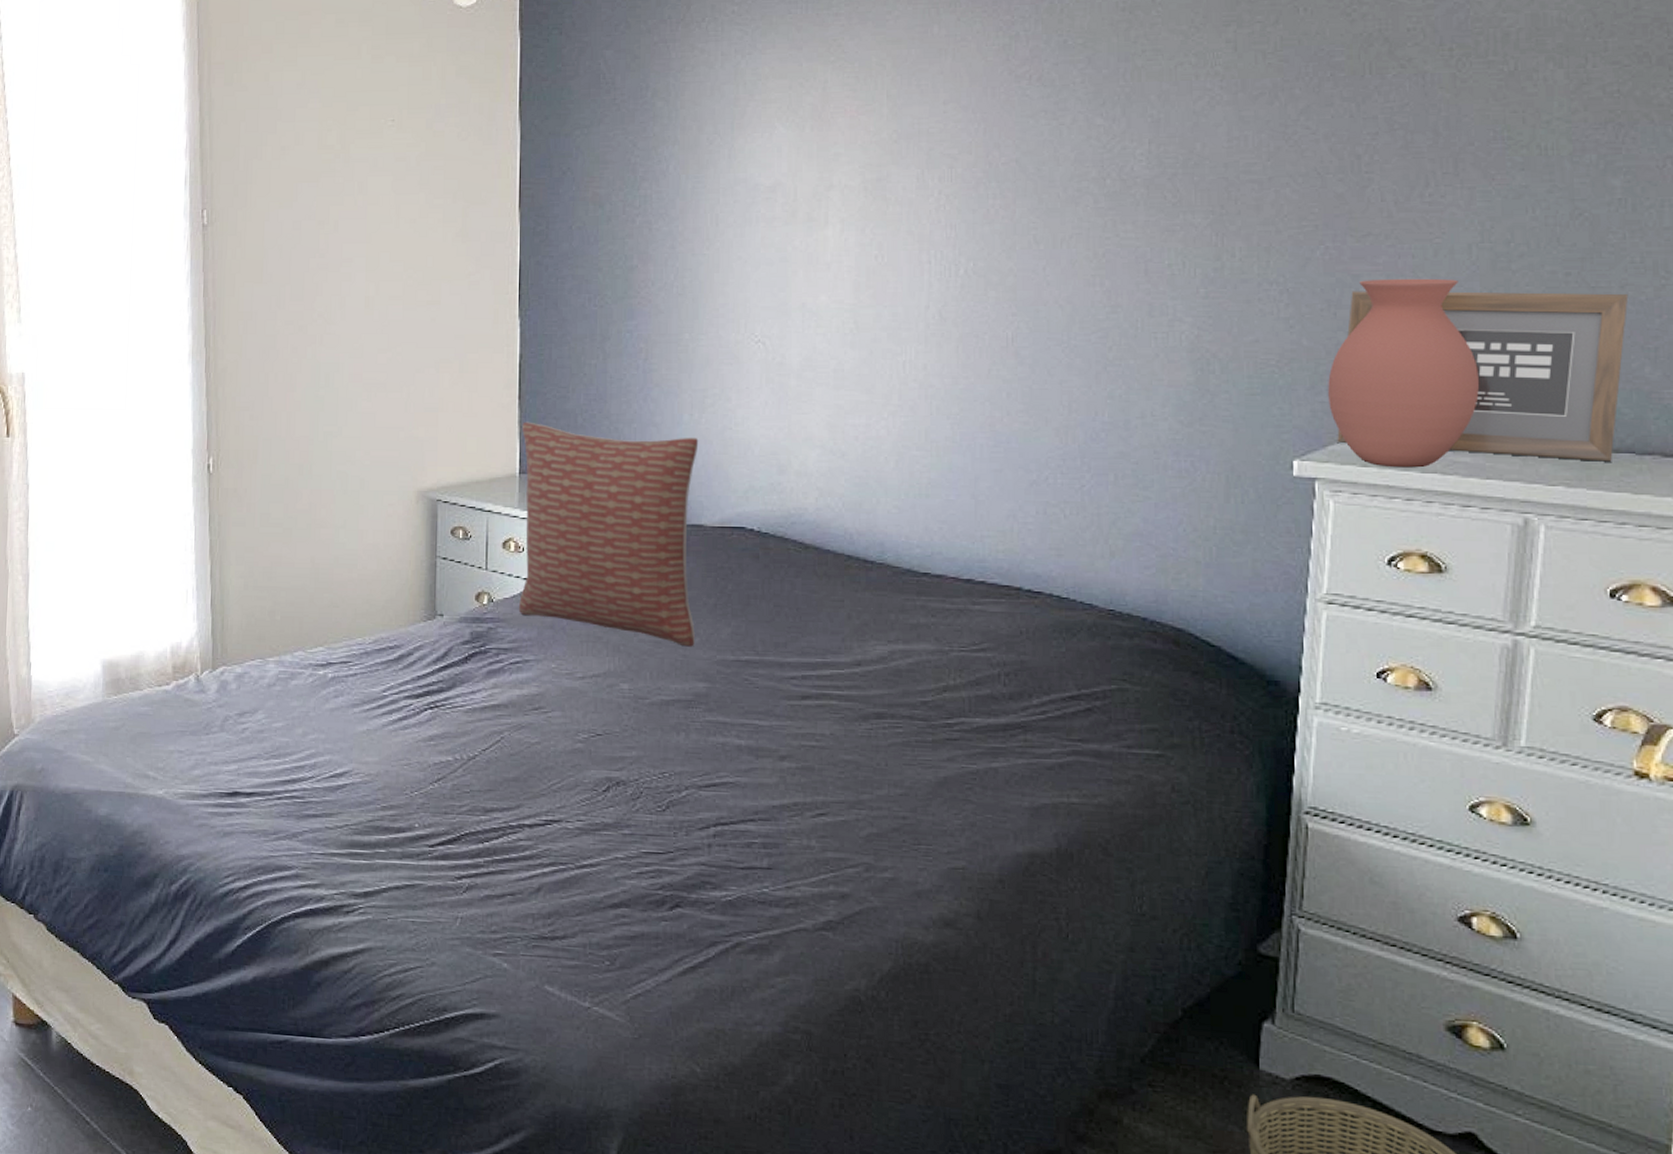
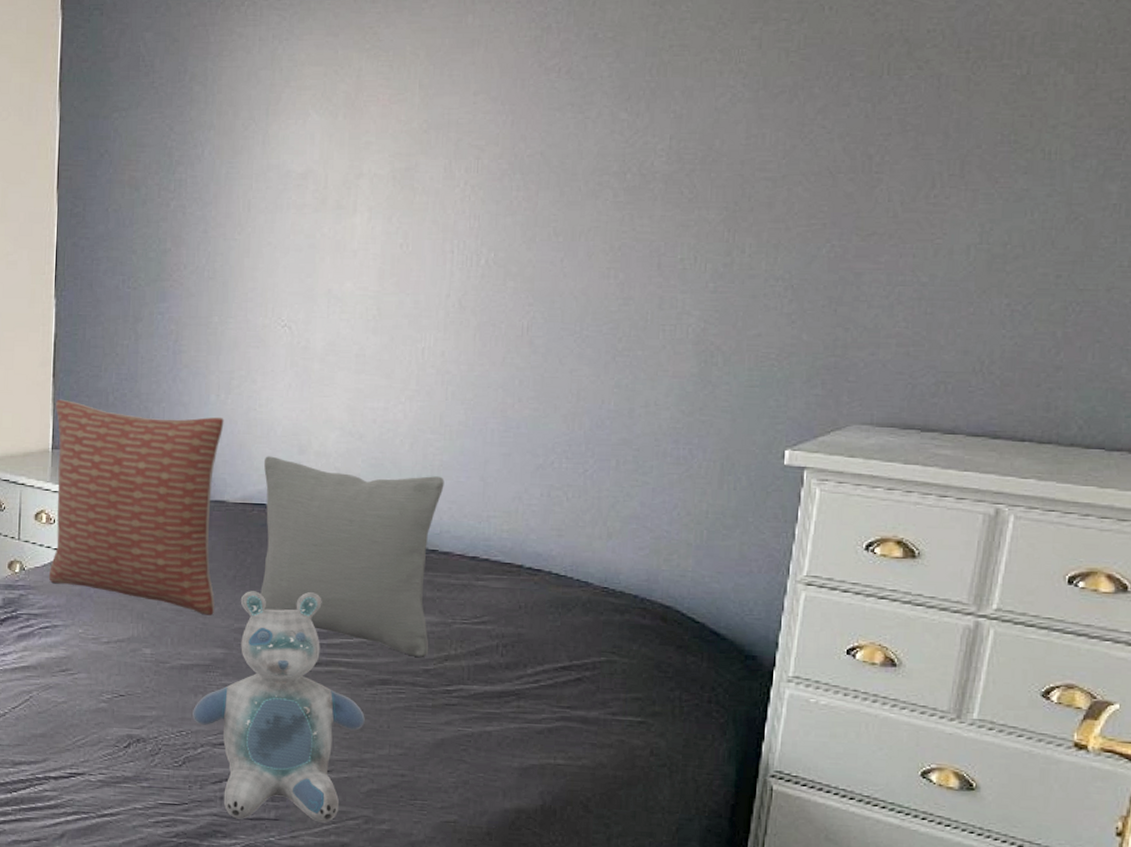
polar bear: none [675,620,861,871] -> present [192,591,365,823]
pillow: none [741,477,933,689] -> present [260,456,445,658]
vase: present [1328,278,1479,468] -> none [822,277,966,459]
picture frame: present [1337,291,1629,462] -> none [828,288,1114,457]

